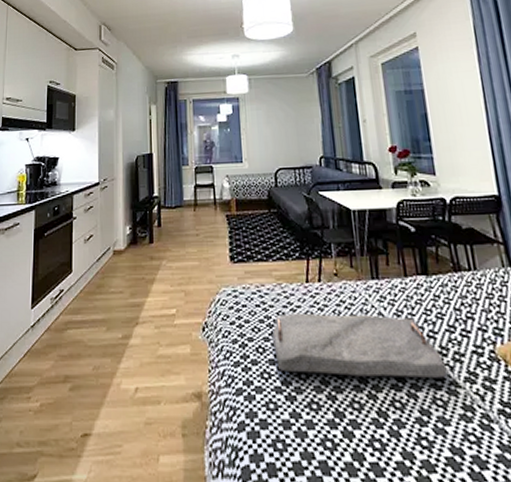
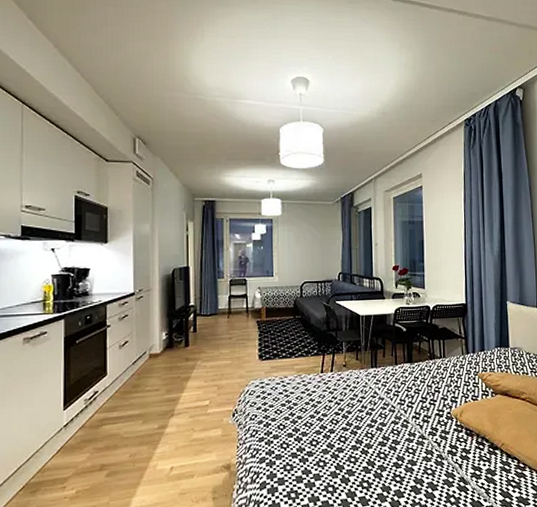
serving tray: present [272,312,447,378] -> none [292,394,418,441]

